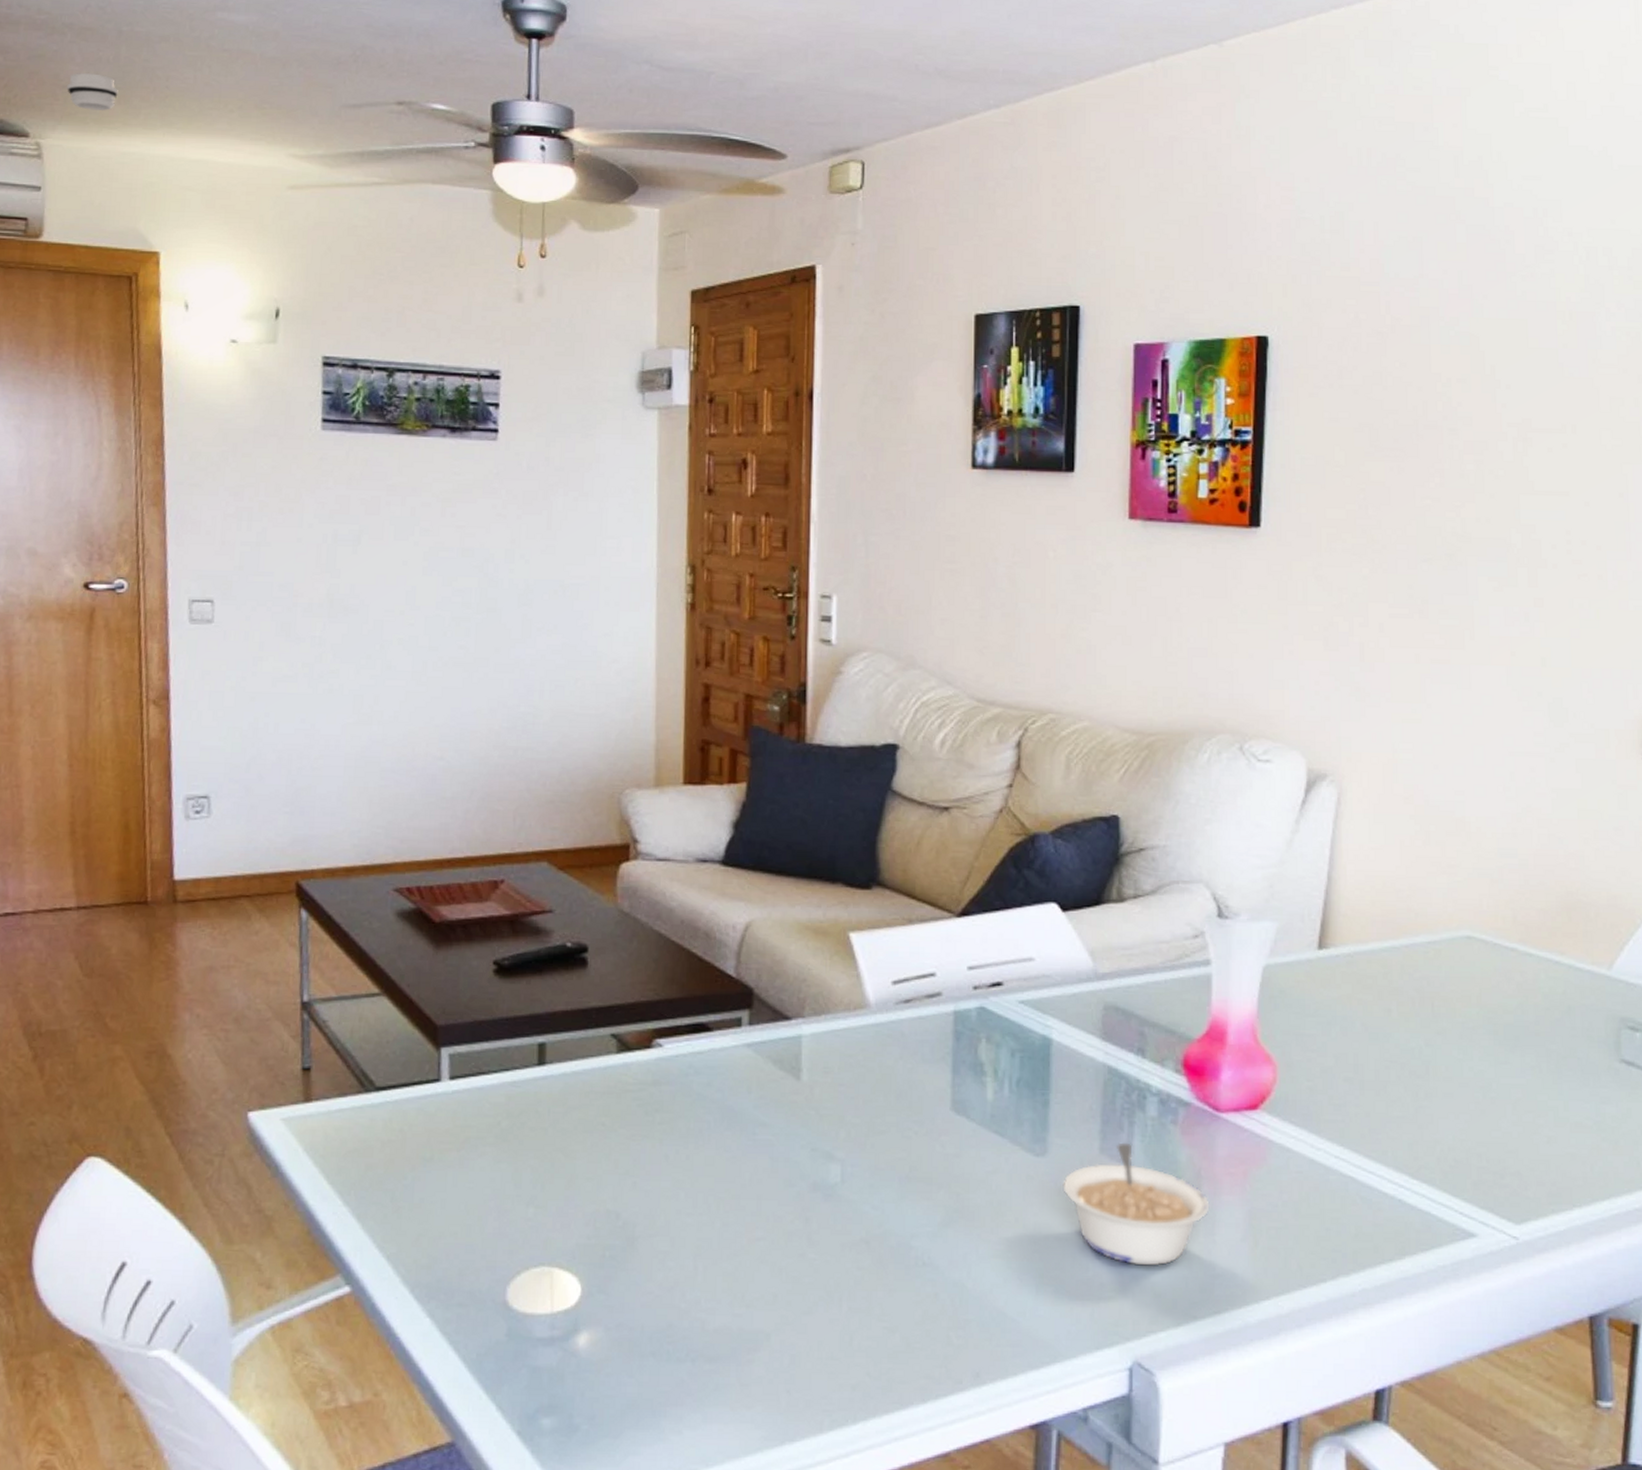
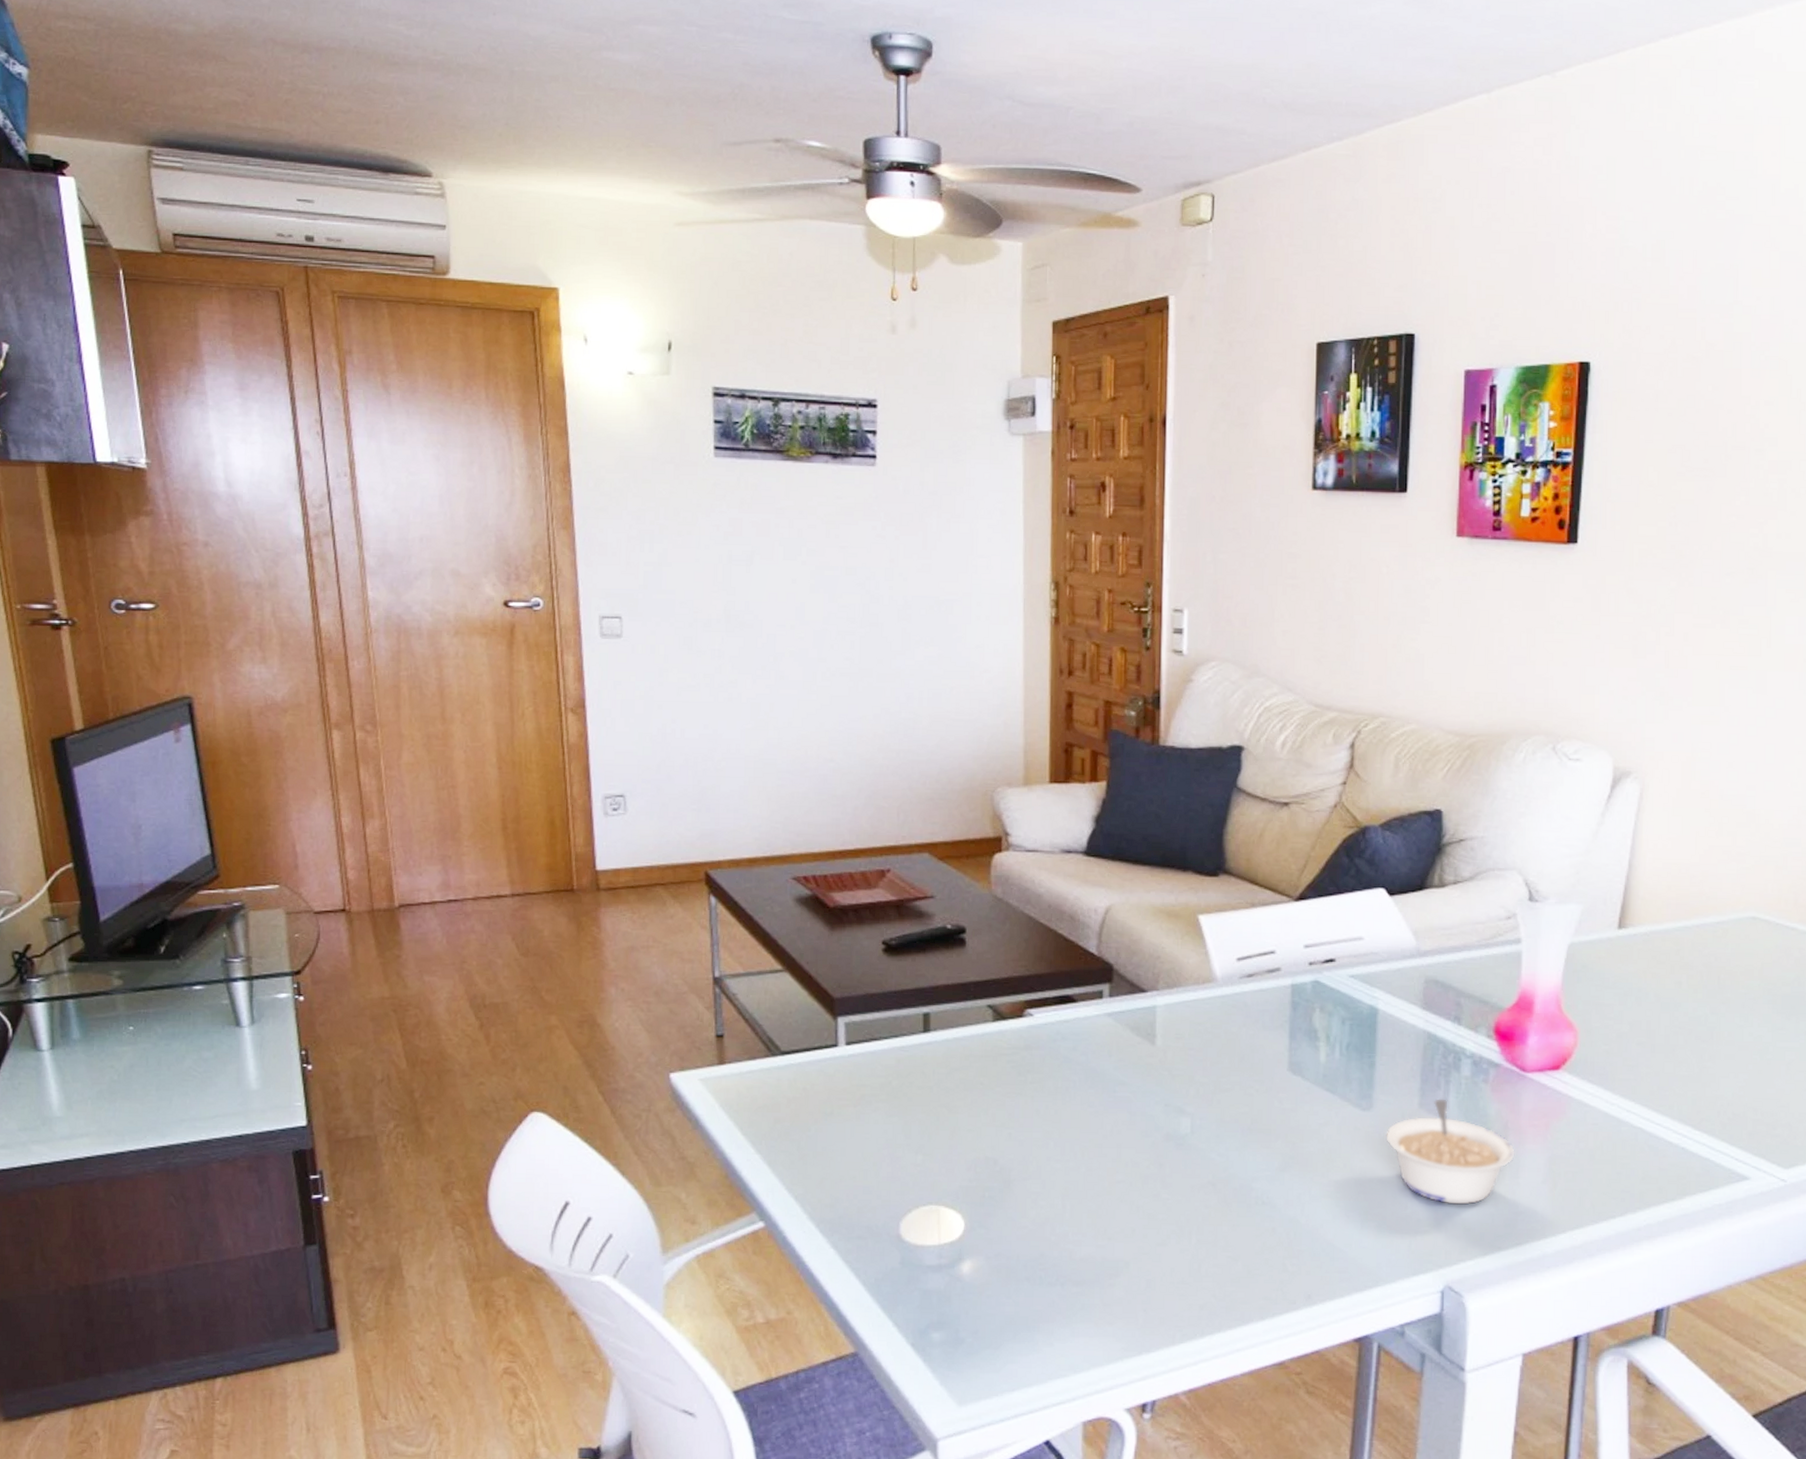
smoke detector: present [67,72,118,112] -> none [465,112,513,151]

